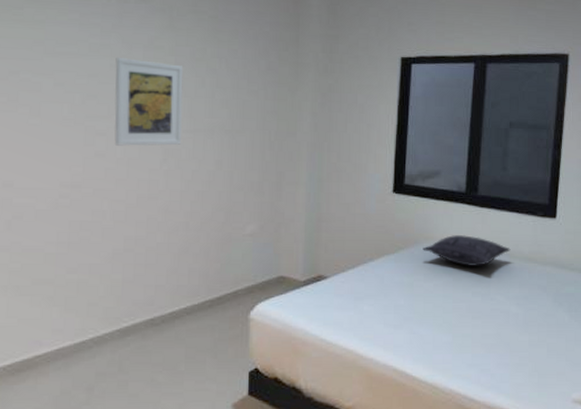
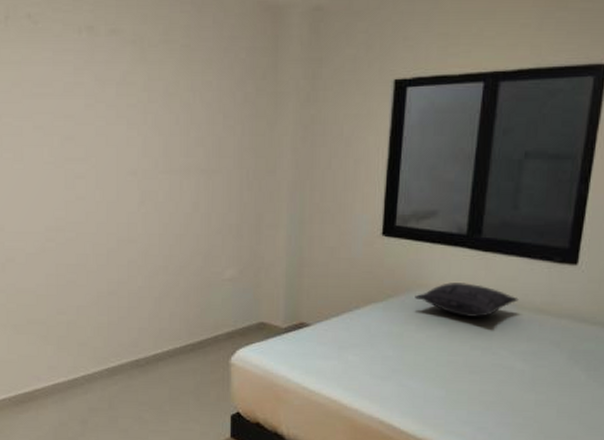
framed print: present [114,58,183,146] -> none [90,97,157,189]

